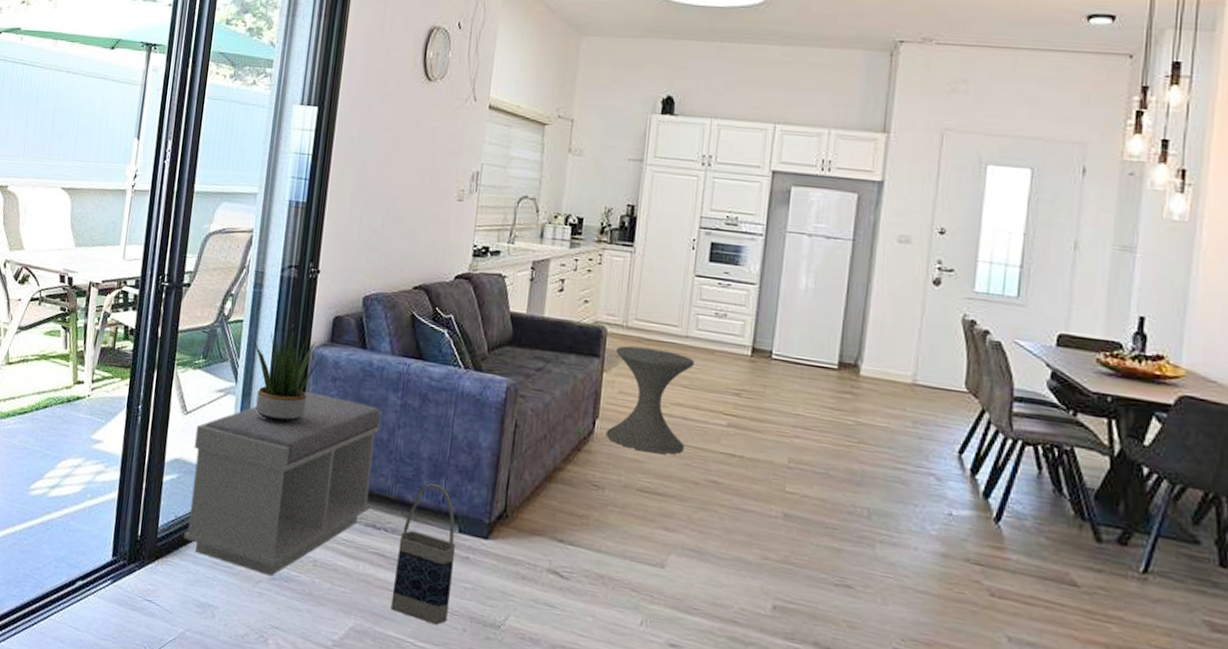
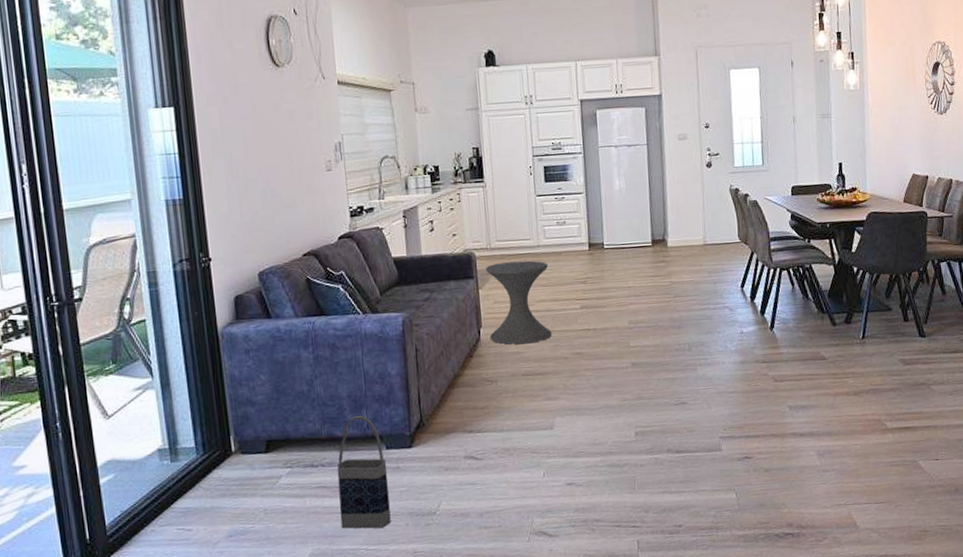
bench: present [184,391,381,576] -> none [122,365,306,537]
potted plant: present [250,330,326,423] -> none [156,317,235,403]

